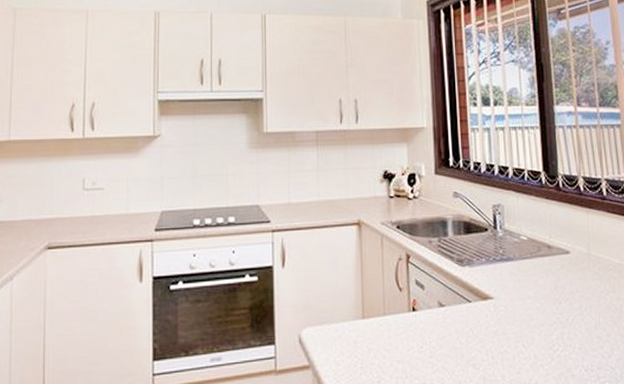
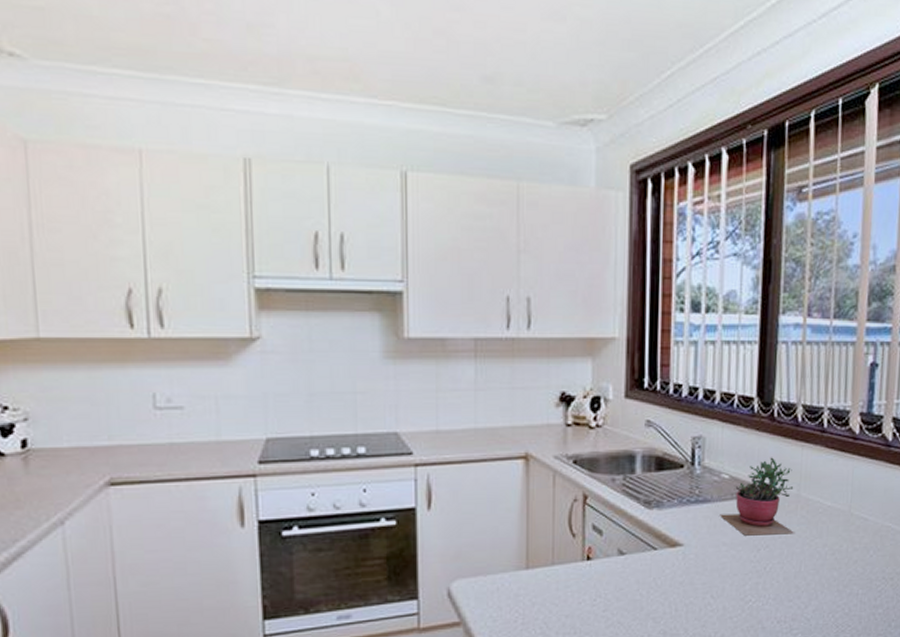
succulent plant: none [522,221,591,290] -> present [720,457,795,536]

